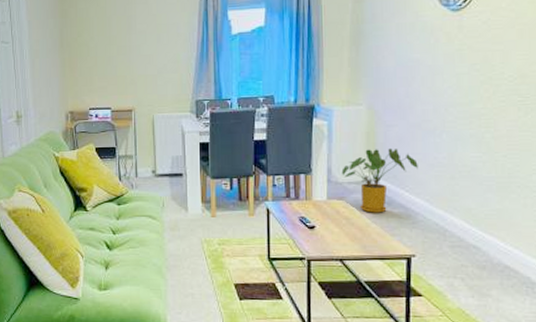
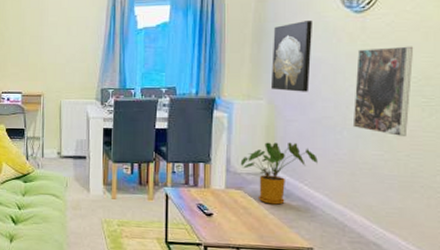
wall art: none [369,21,410,96] -> present [270,21,312,92]
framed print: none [451,44,510,137] -> present [352,46,414,136]

